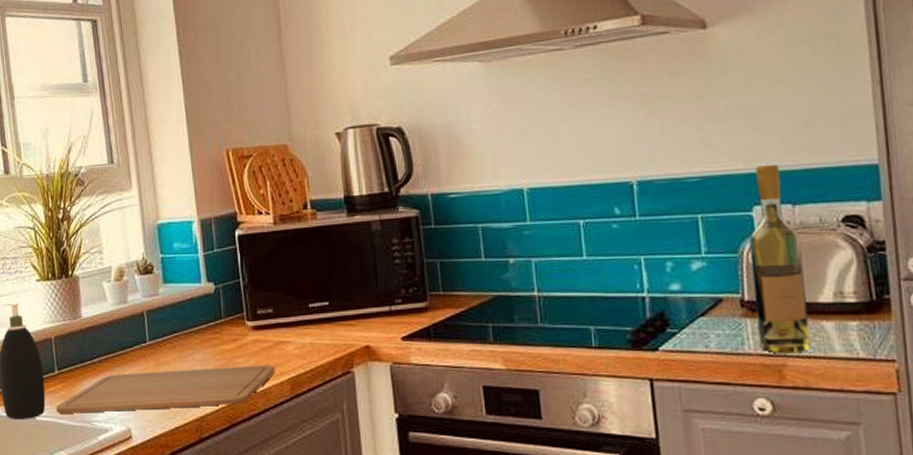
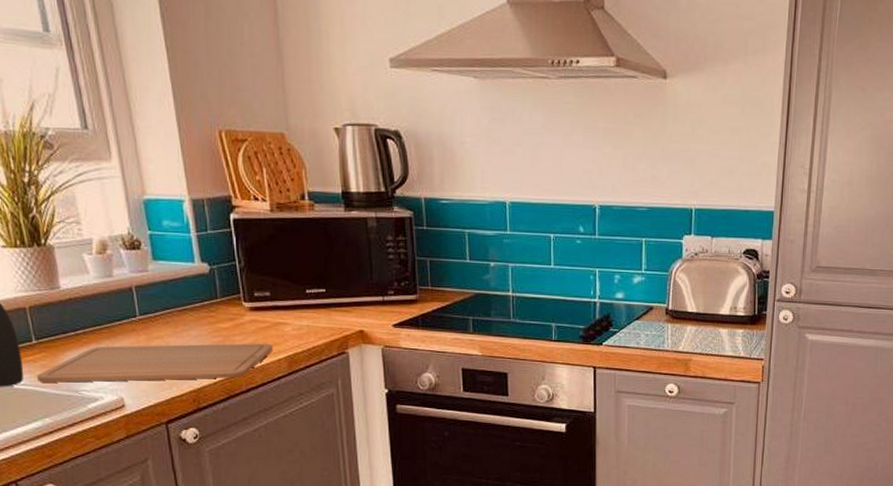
bottle: present [749,164,811,354] -> none [675,202,713,352]

